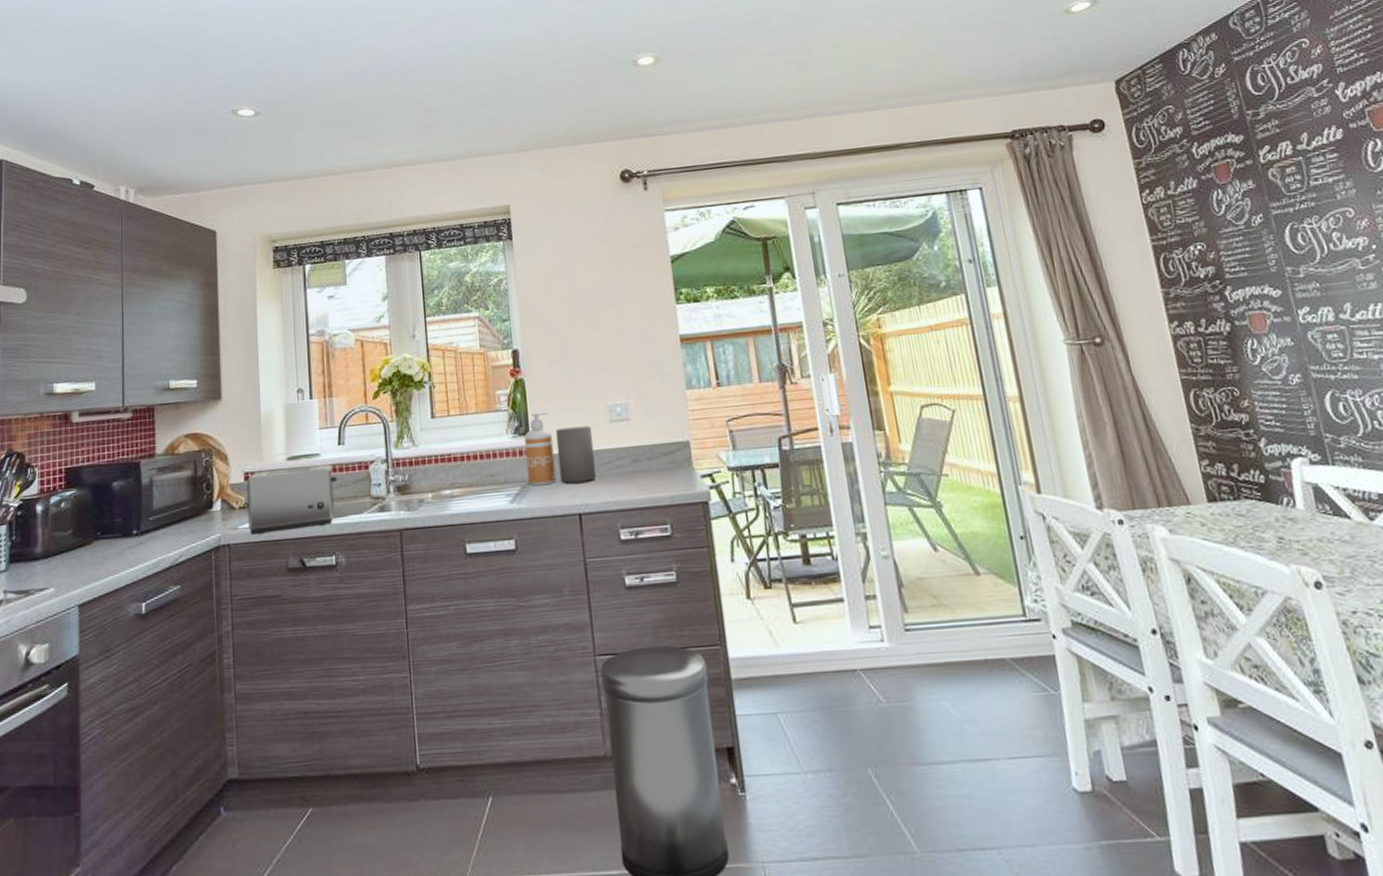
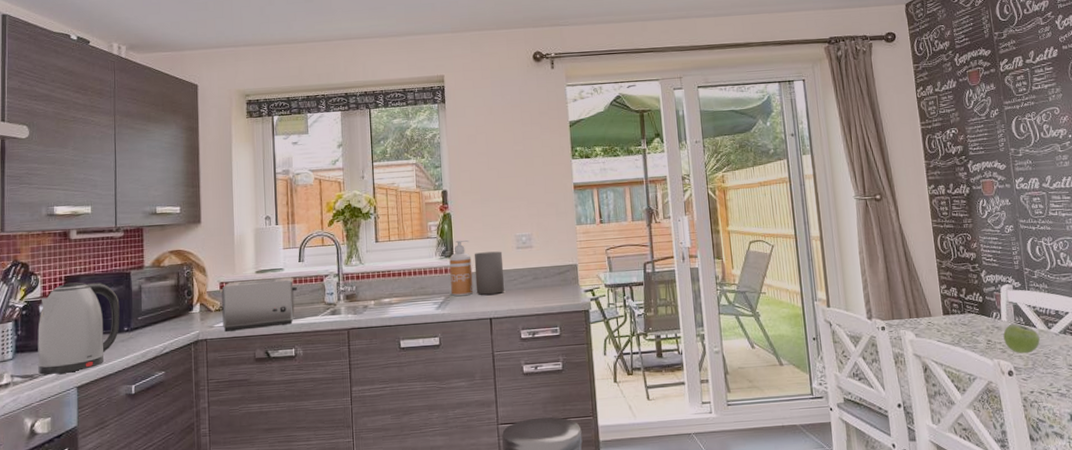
kettle: none [33,475,128,591] -> present [37,282,120,375]
fruit: none [1301,514,1359,557] -> present [1003,324,1040,354]

